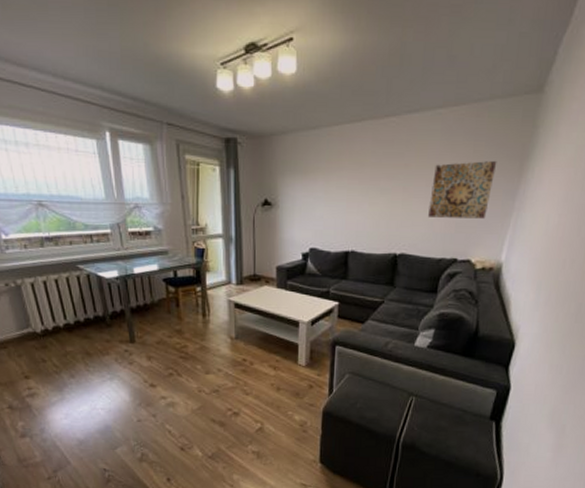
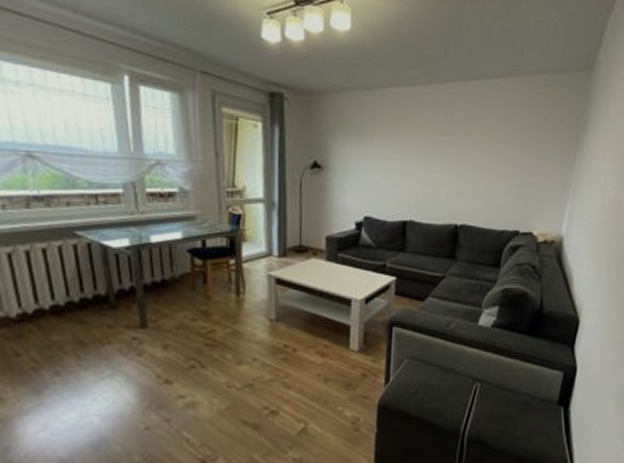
wall art: present [428,160,497,219] -> none [489,132,554,190]

